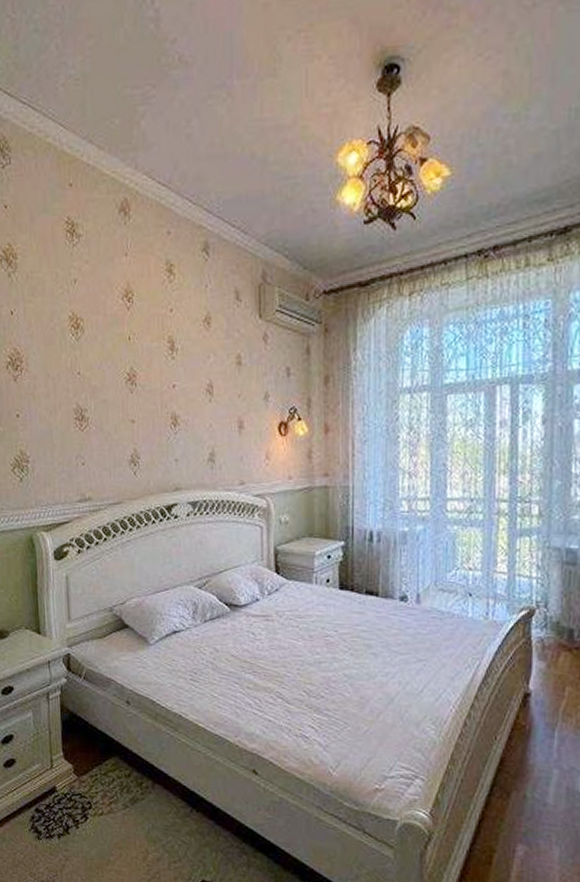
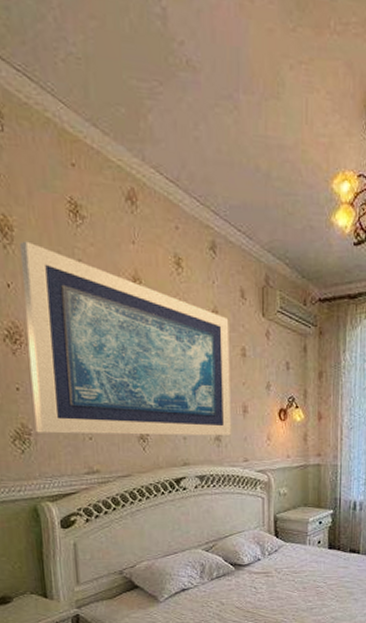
wall art: none [22,267,225,460] -> present [19,241,231,436]

